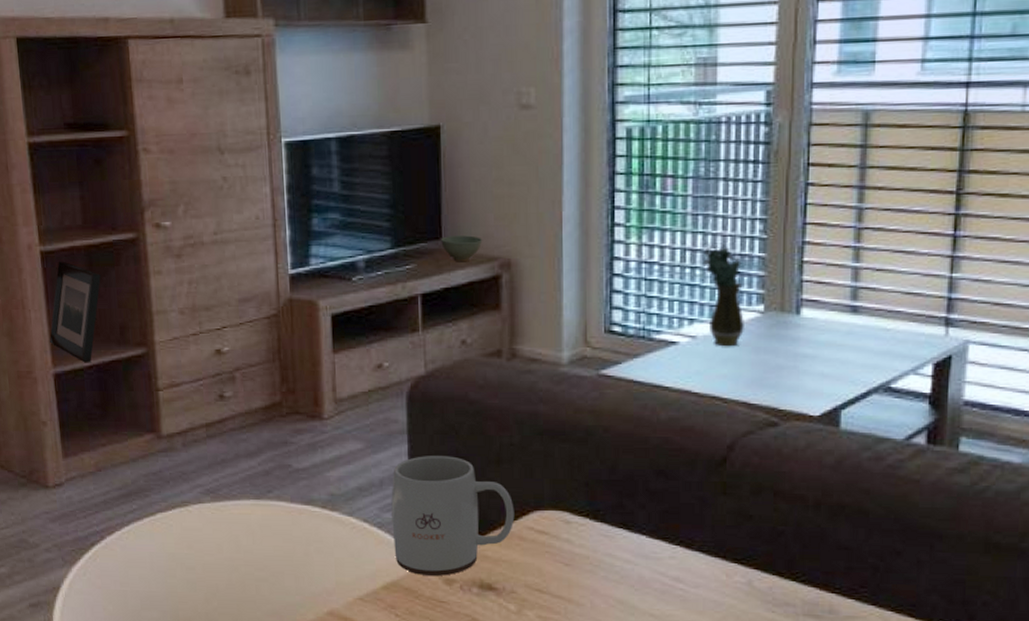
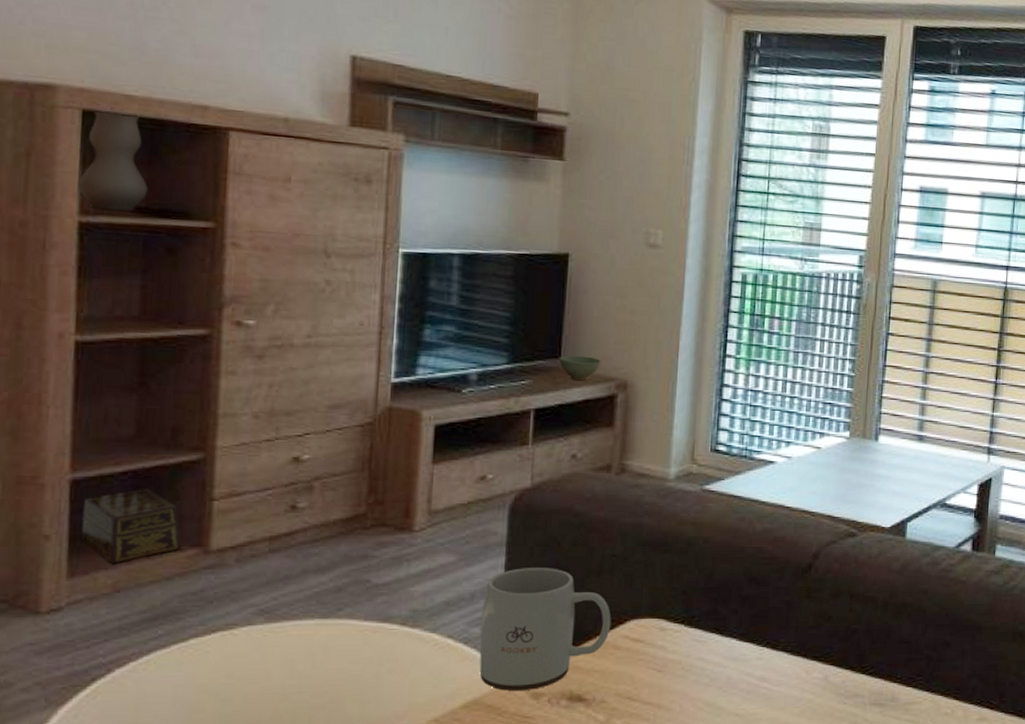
vase: none [22,35,74,129] -> present [77,109,148,211]
picture frame: present [49,261,101,362] -> none [71,353,155,467]
decorative box: none [65,380,141,447] -> present [81,487,182,564]
vase: present [702,243,746,345] -> none [800,377,833,466]

